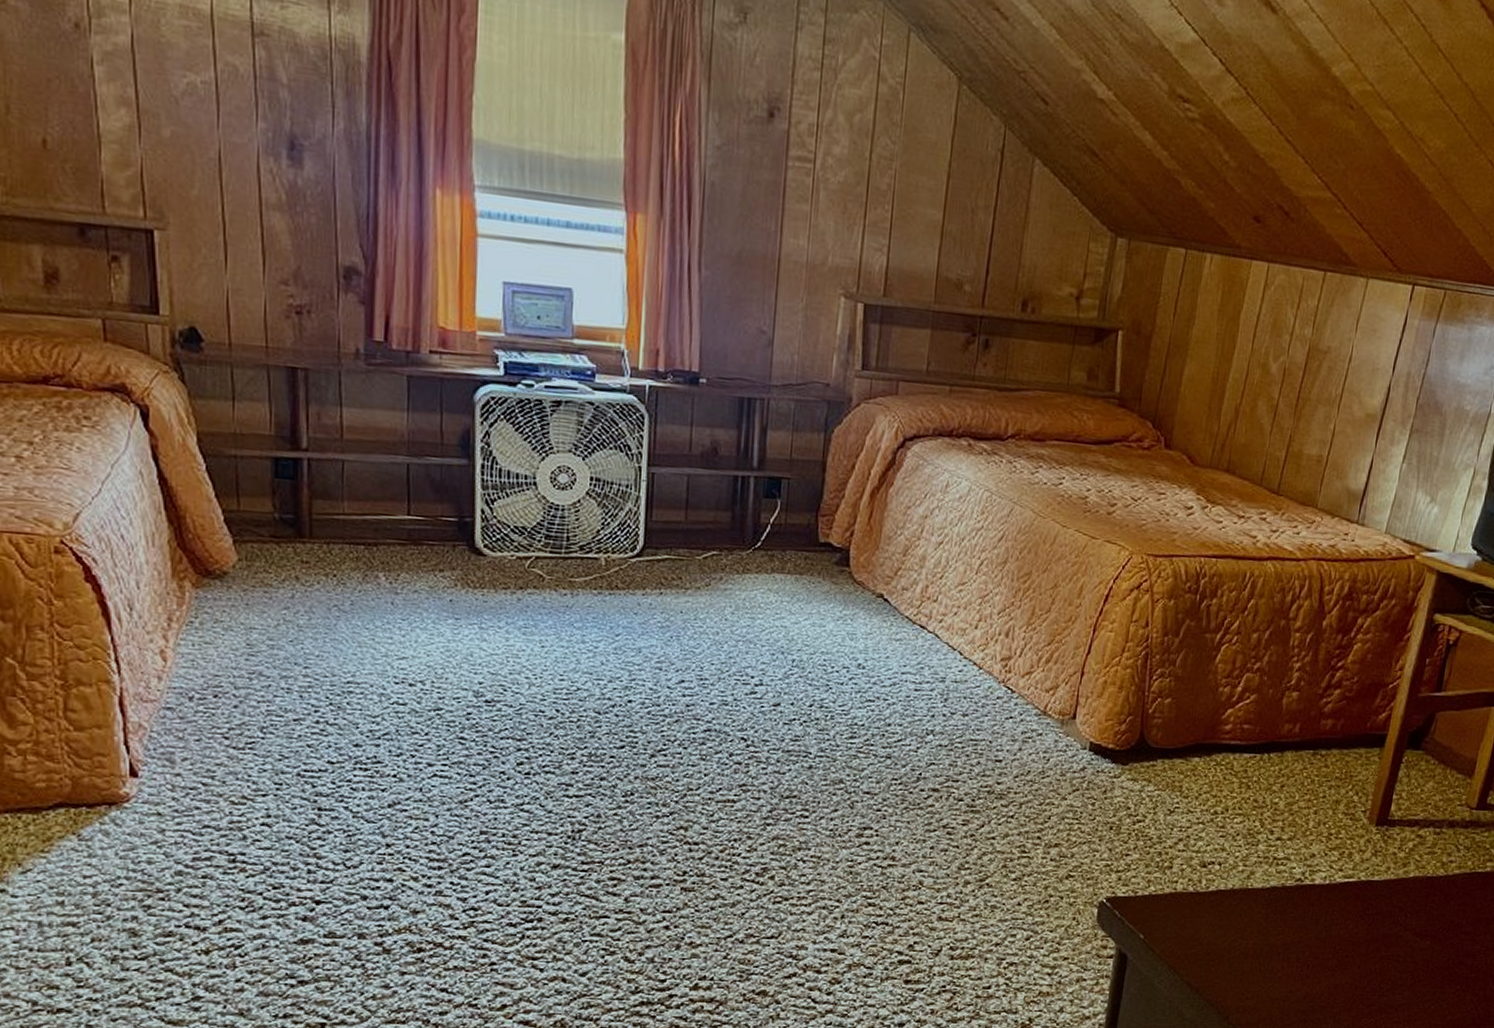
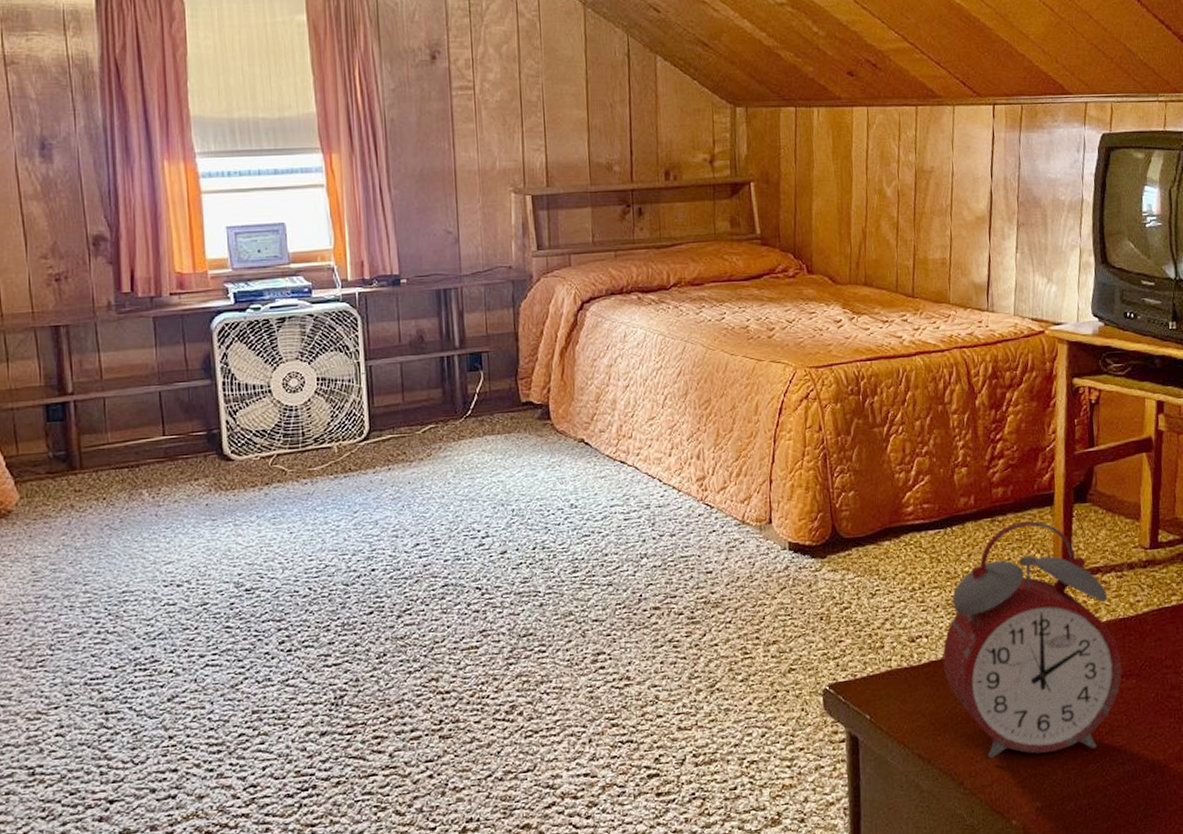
alarm clock: none [1231,759,1420,1004] -> present [942,521,1122,758]

